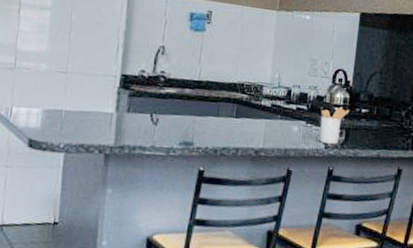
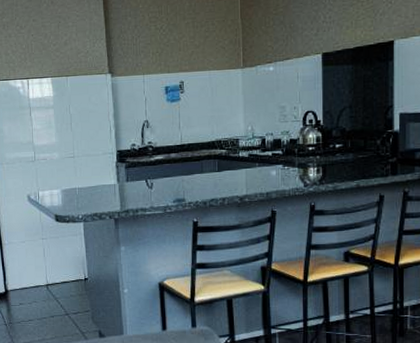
utensil holder: present [319,107,350,144] -> none [296,146,324,182]

